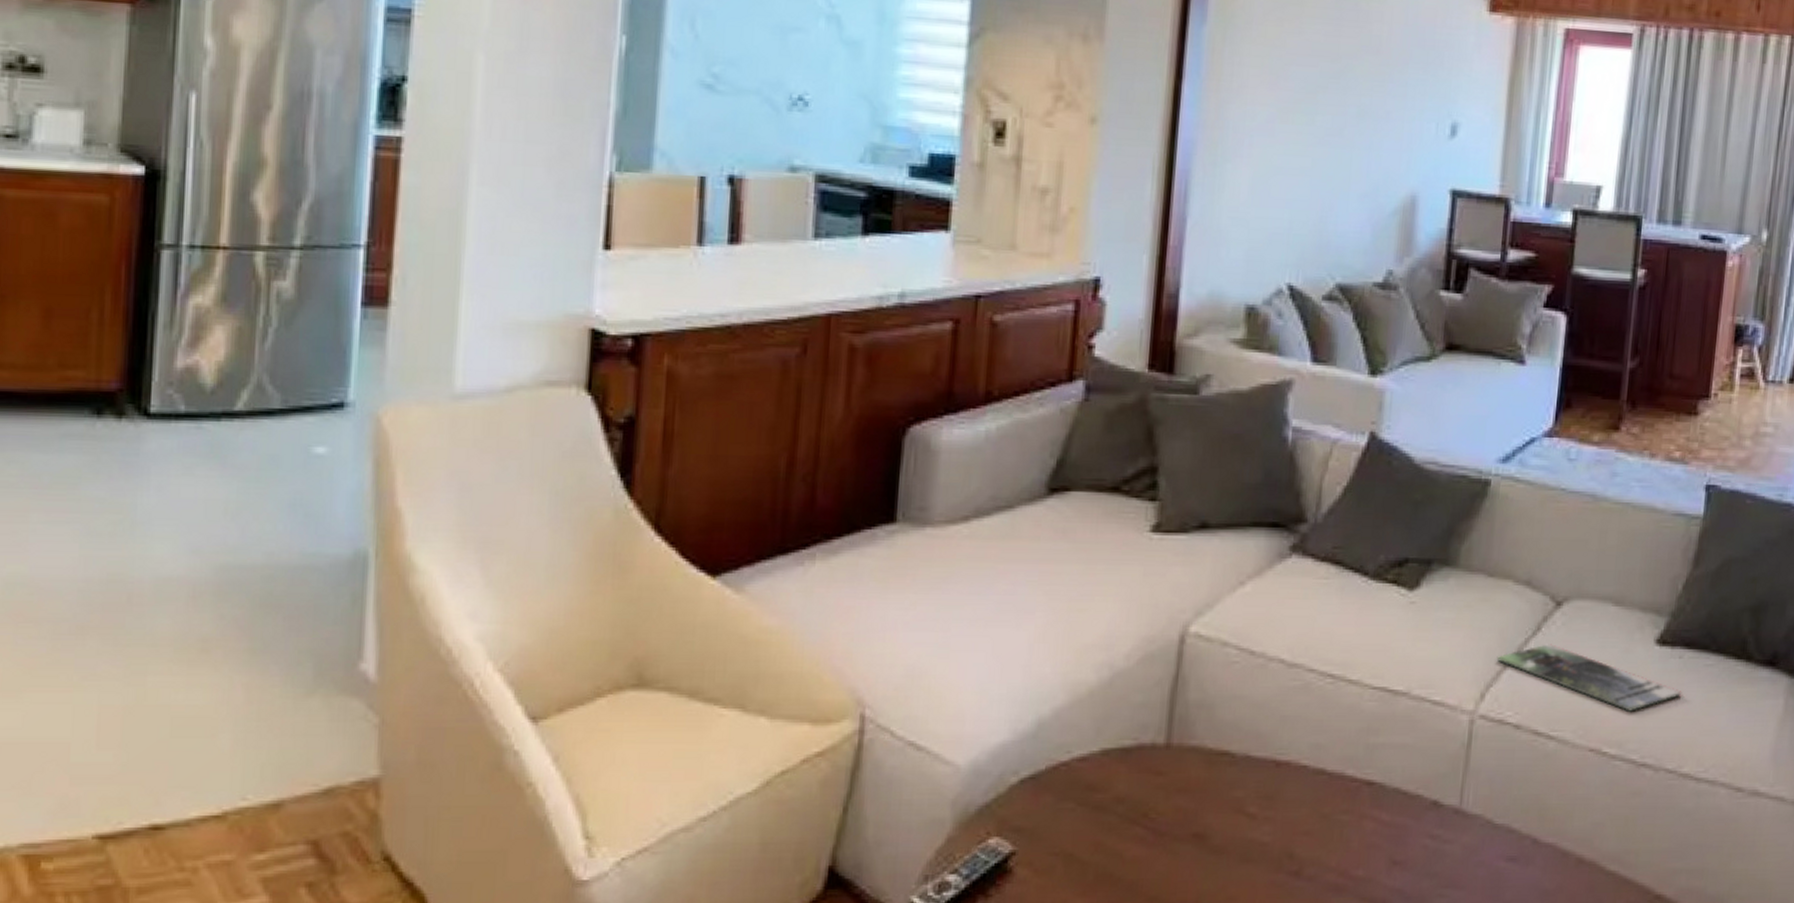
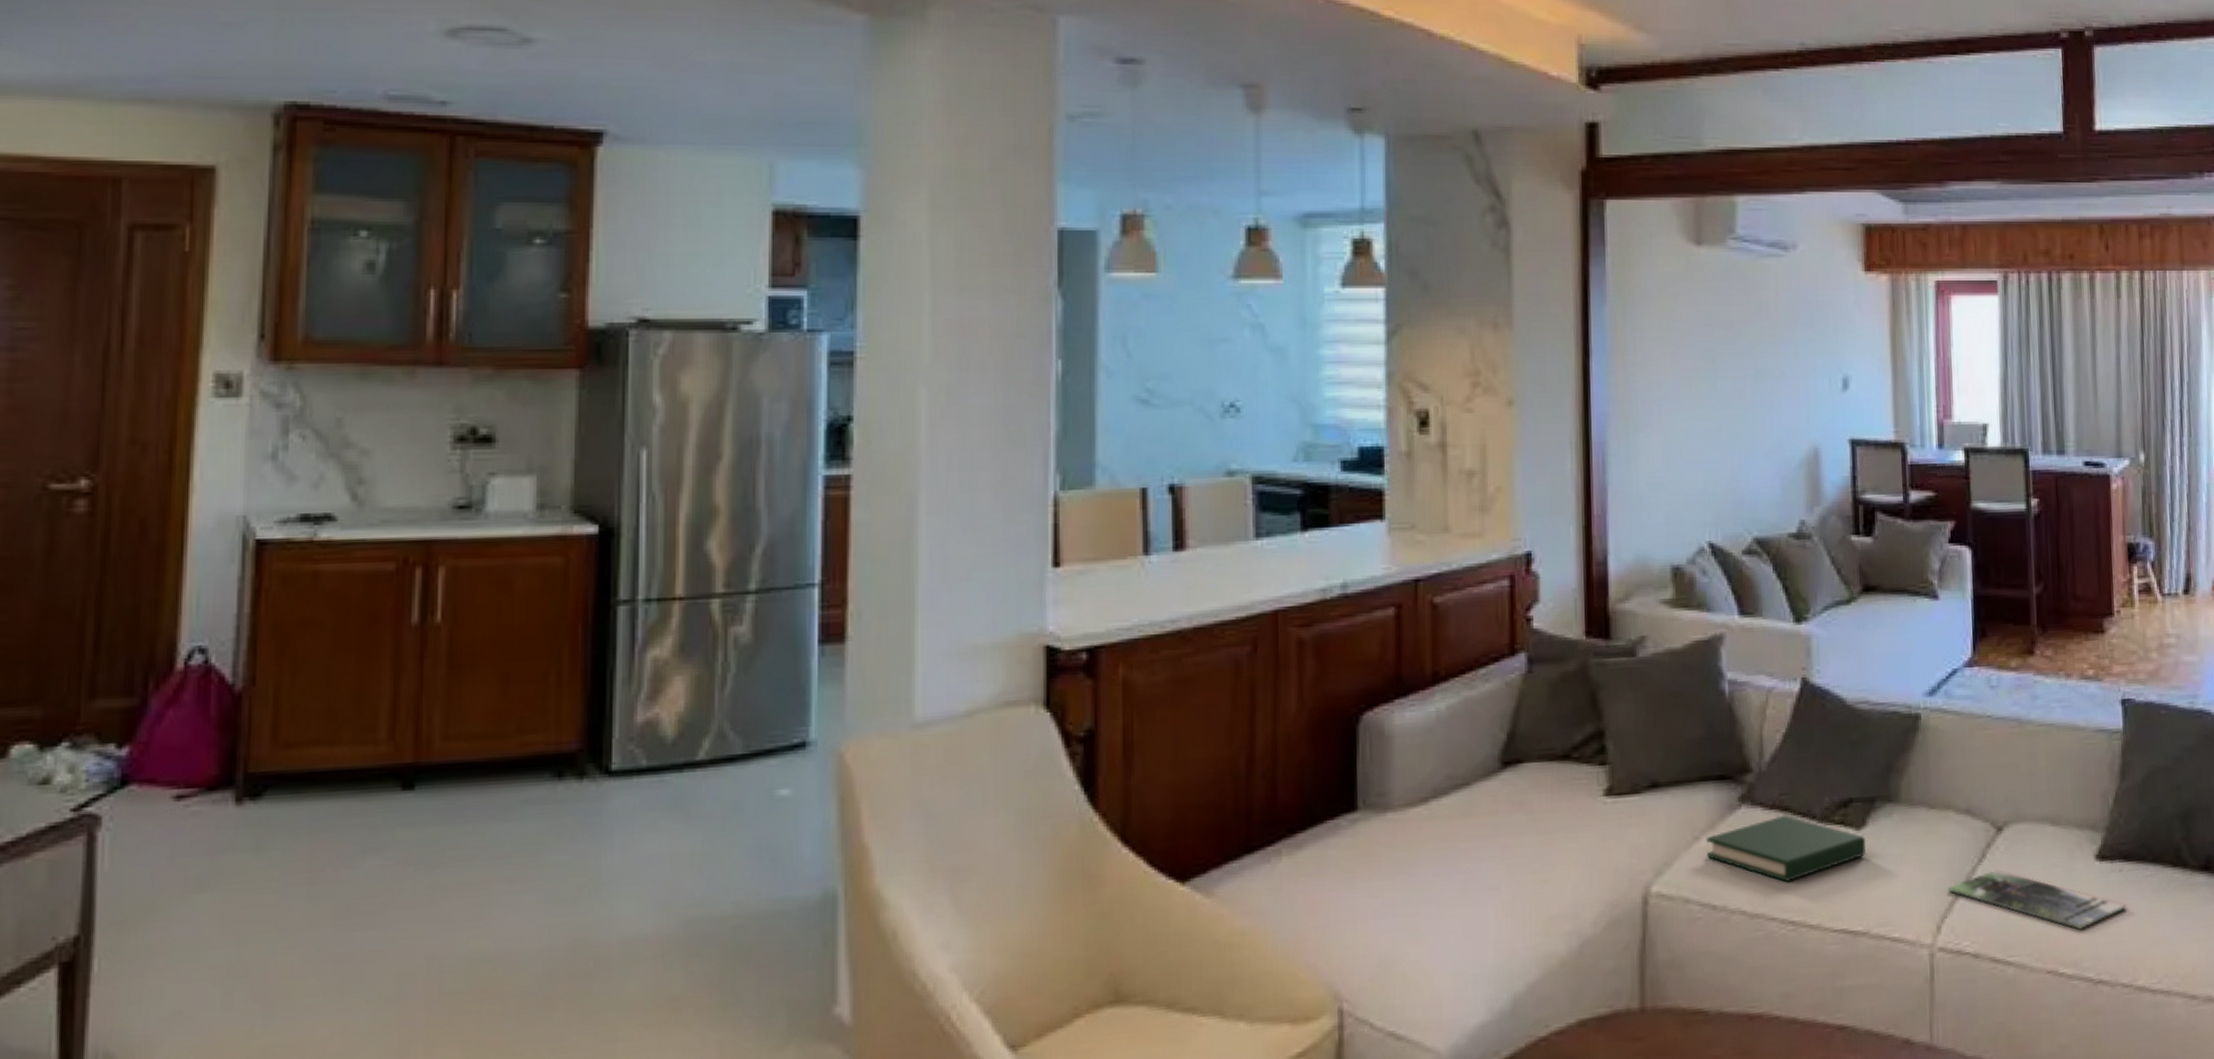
hardback book: none [1251,568,1417,636] -> present [1706,815,1867,883]

